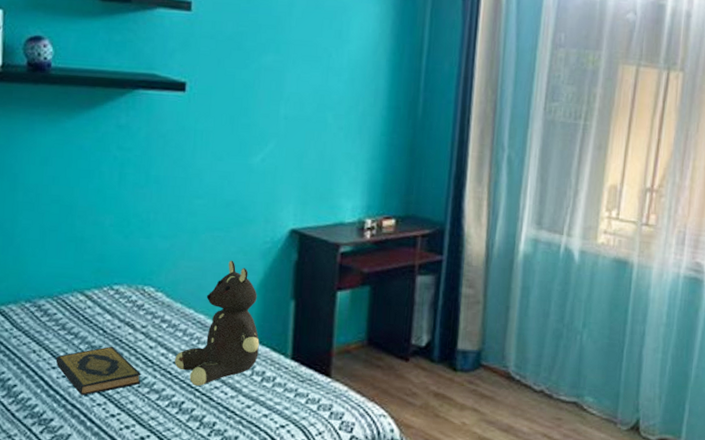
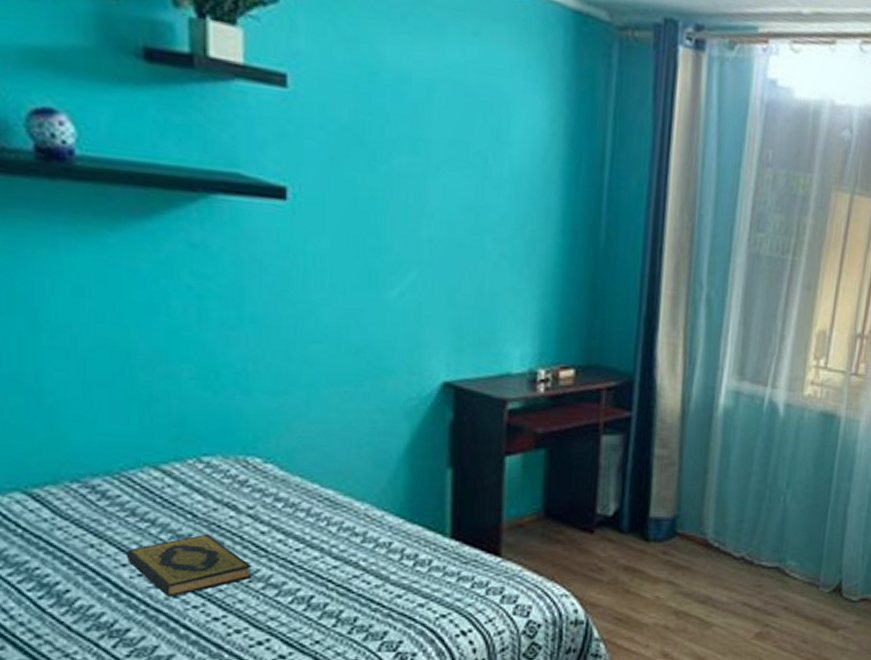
teddy bear: present [175,260,260,386] -> none [297,421,409,576]

